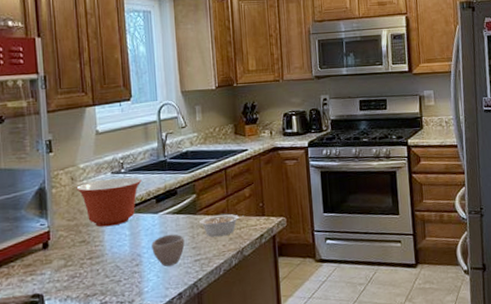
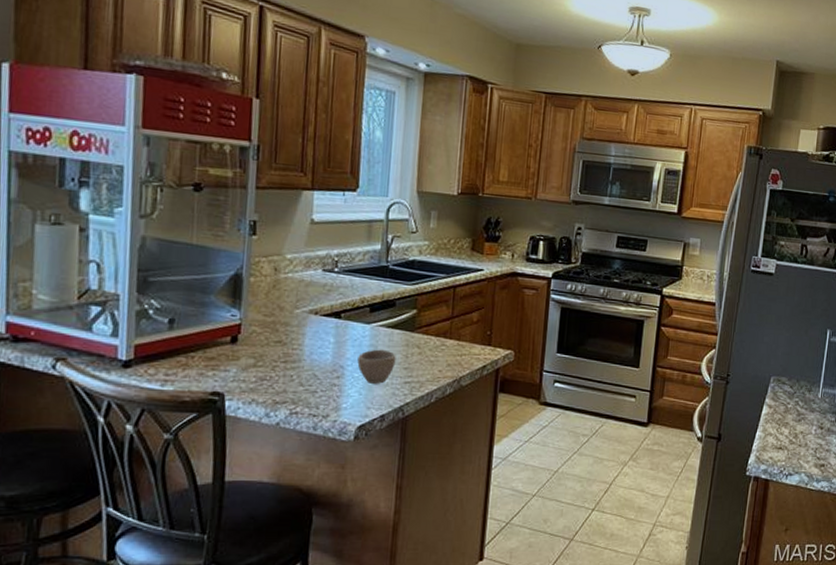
mixing bowl: present [76,177,142,227] -> none [279,276,357,330]
legume: present [199,214,245,237] -> none [416,336,469,361]

